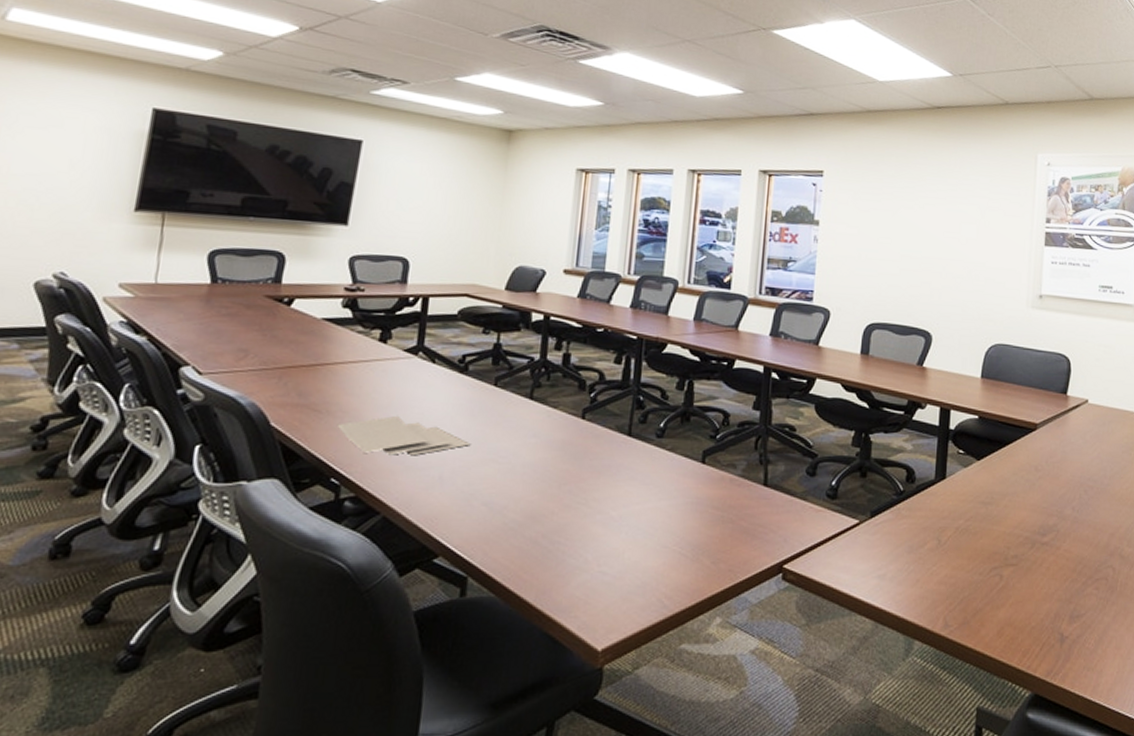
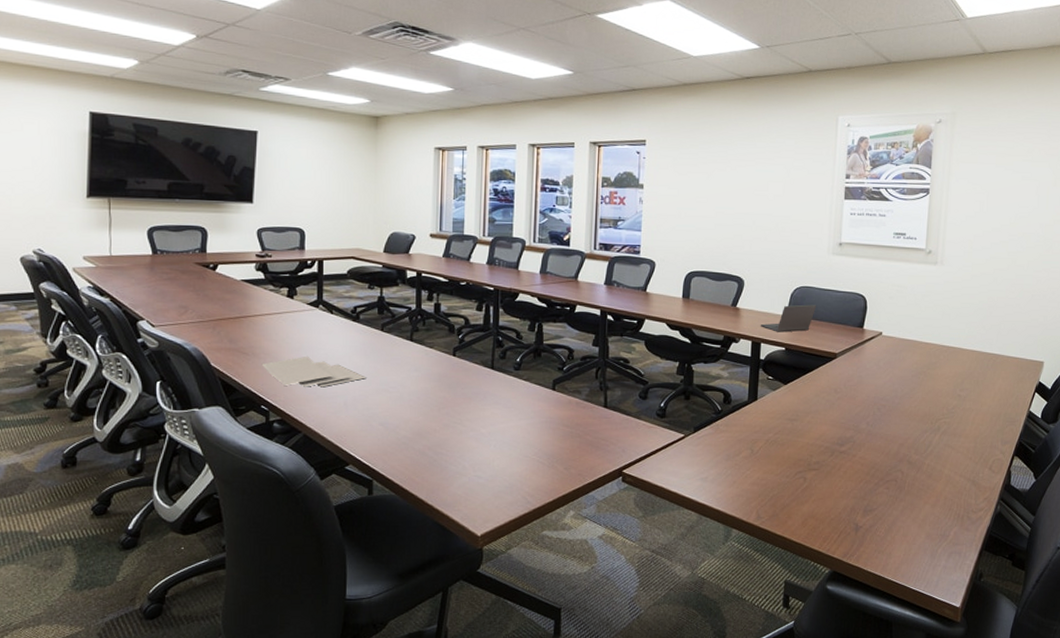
laptop computer: none [951,365,1015,398] -> present [761,304,817,332]

